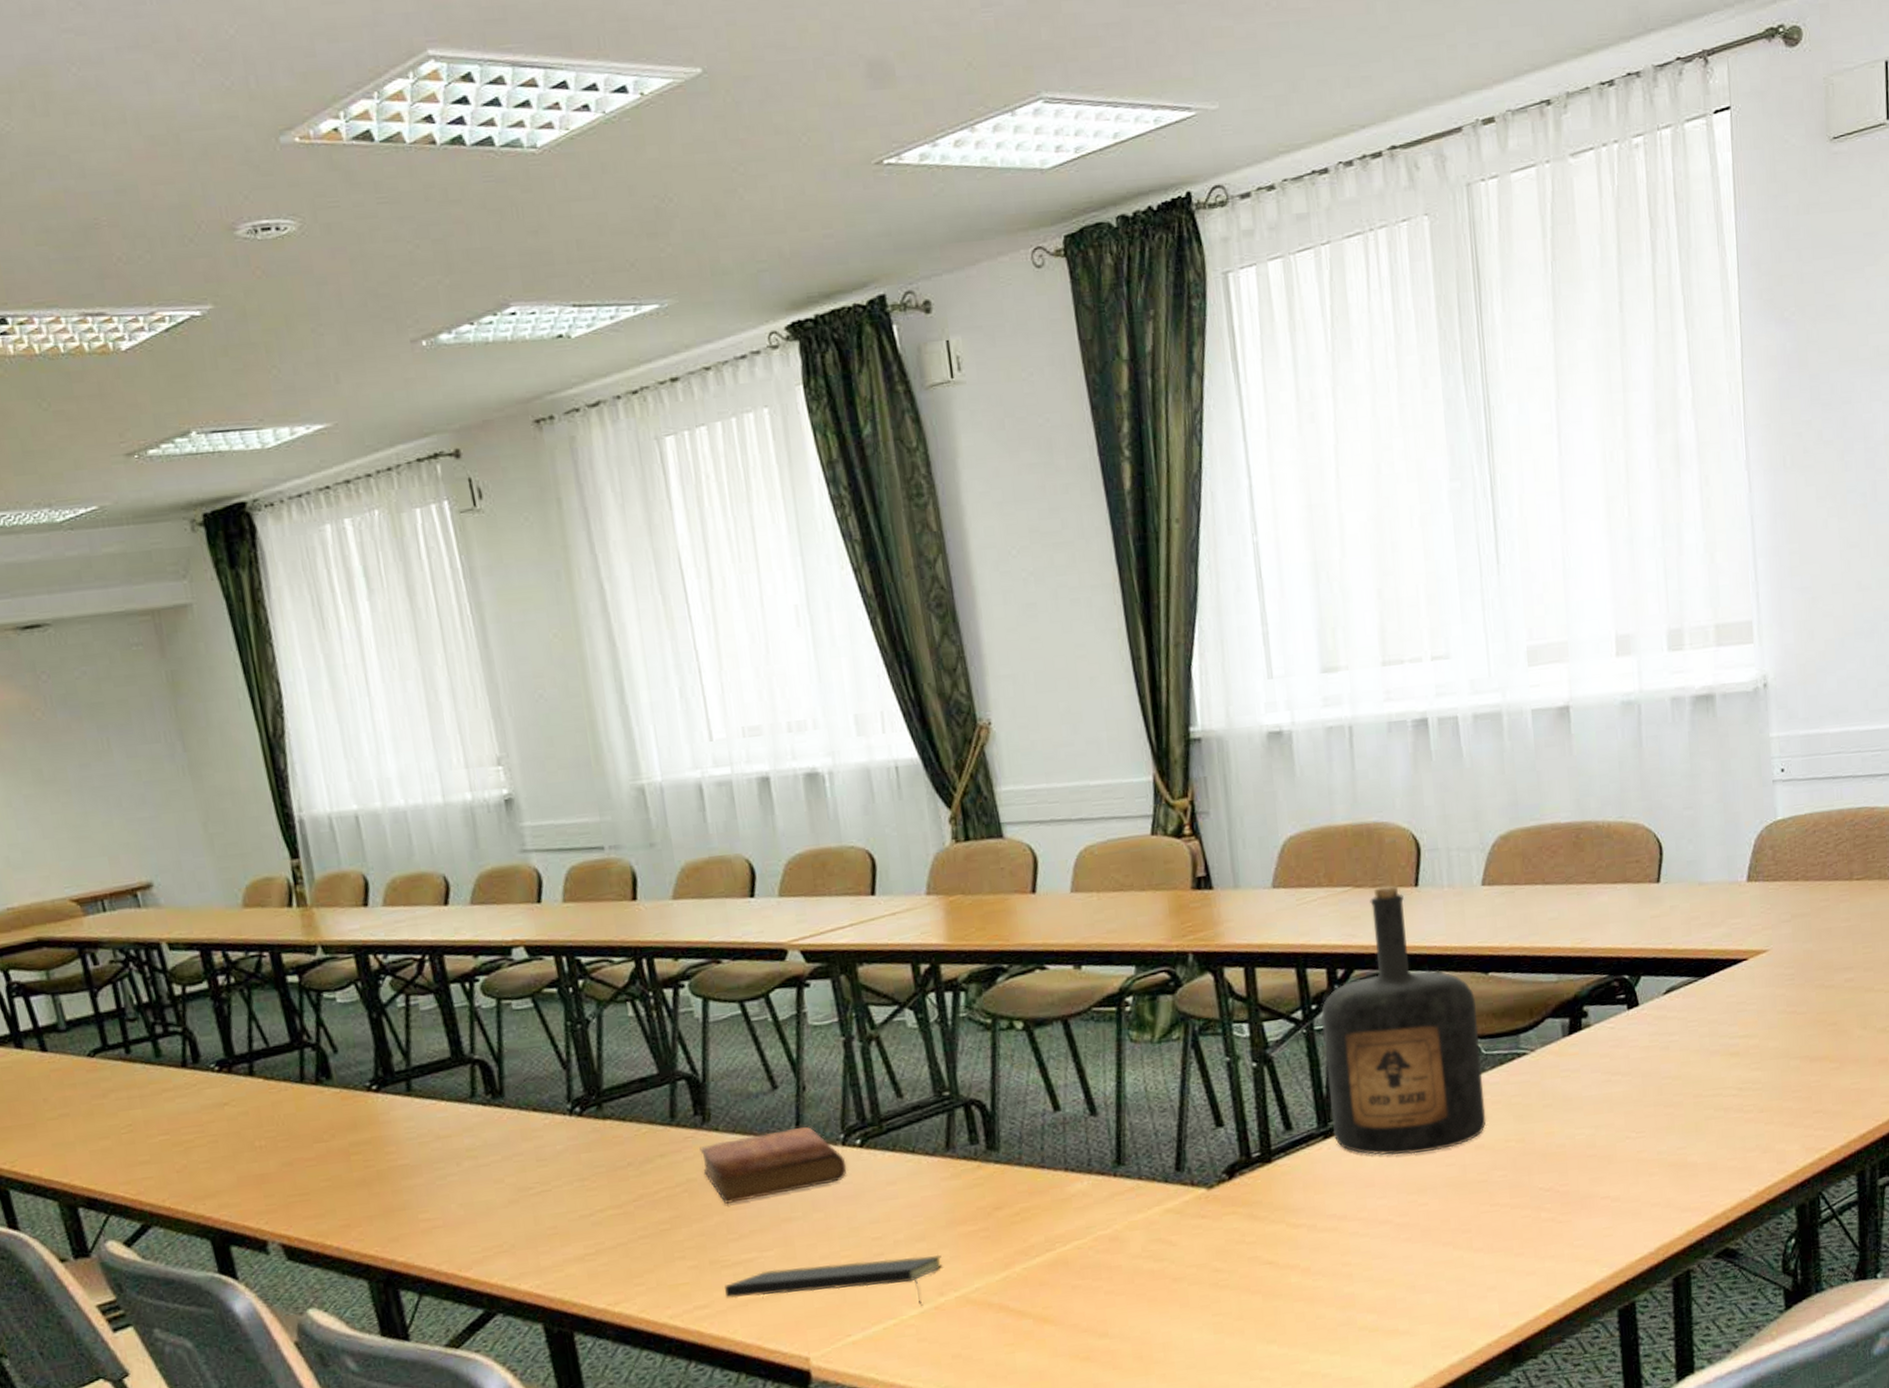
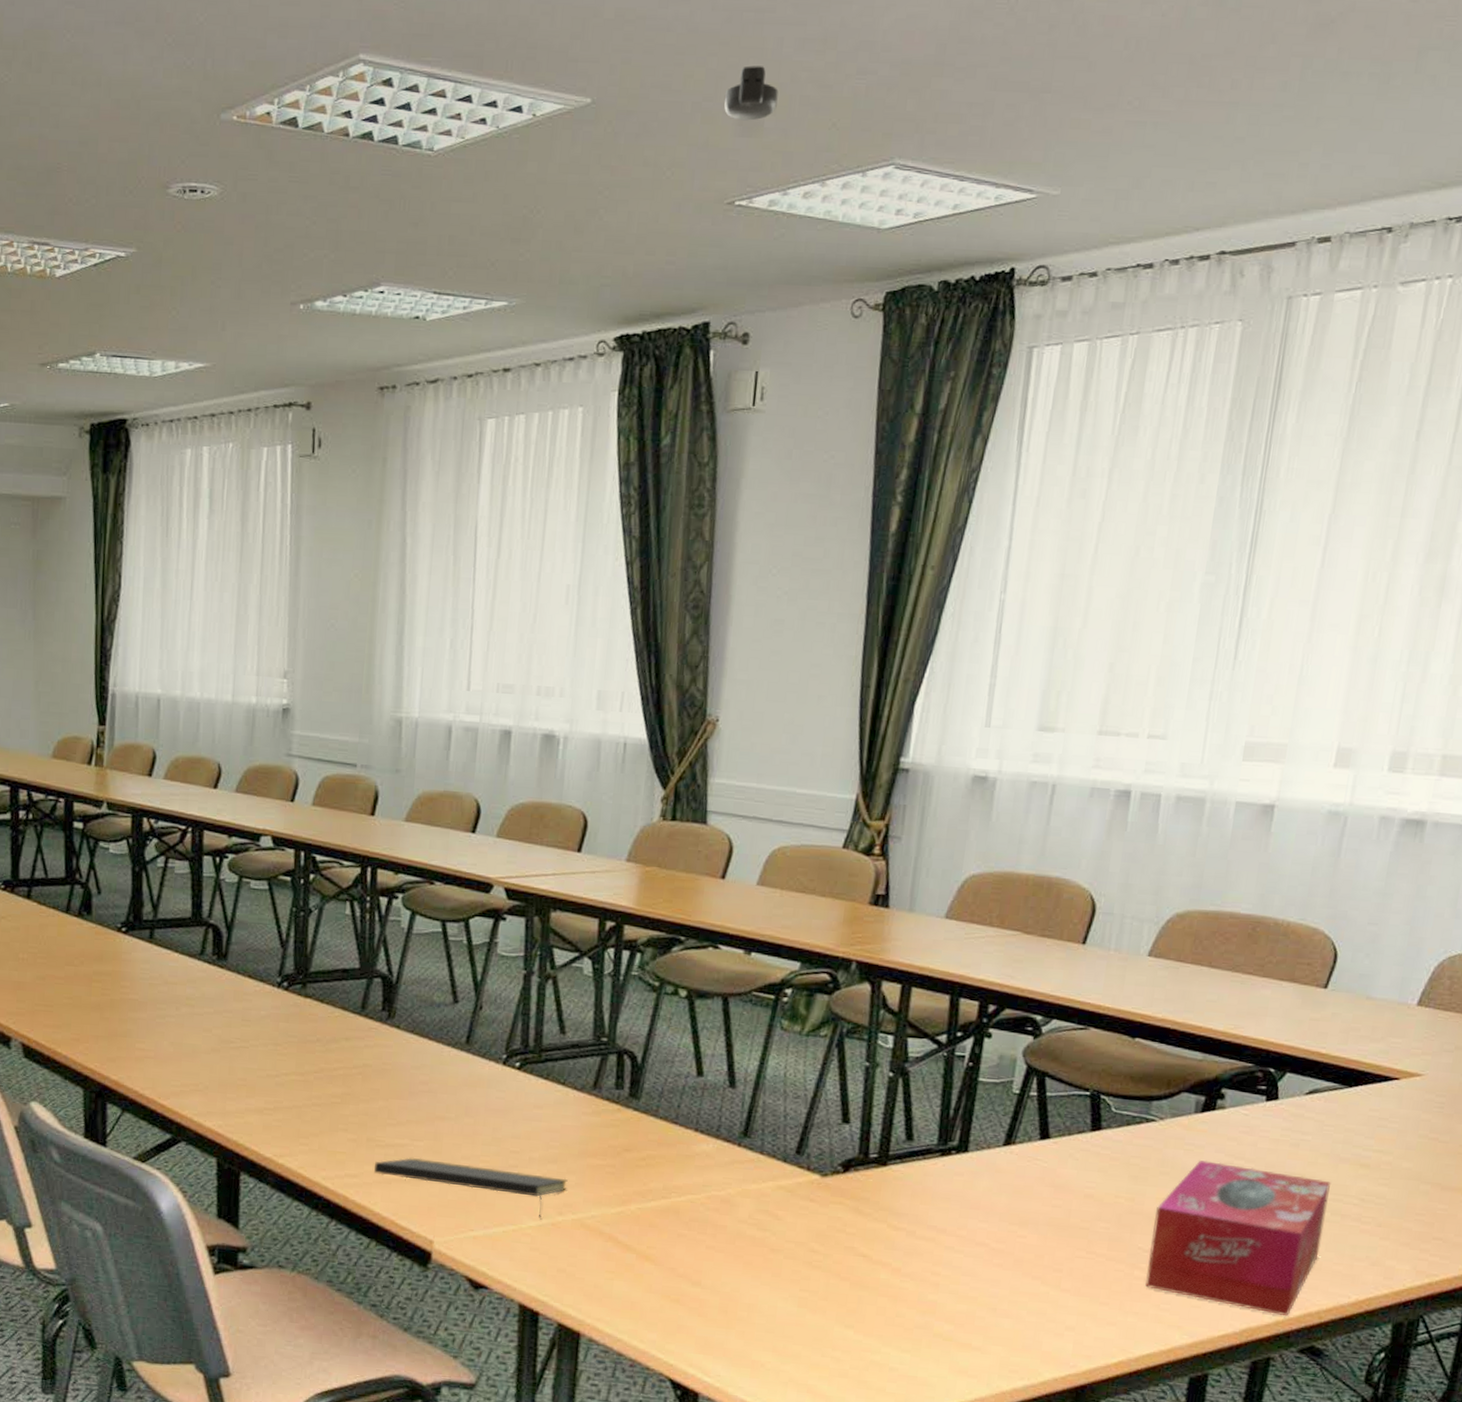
bible: present [699,1126,847,1204] -> none [380,1038,503,1095]
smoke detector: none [845,10,905,72] -> present [724,65,779,121]
bottle: present [1321,885,1486,1155] -> none [950,937,1117,1191]
tissue box: none [1548,1077,1712,1228] -> present [1145,1160,1332,1316]

